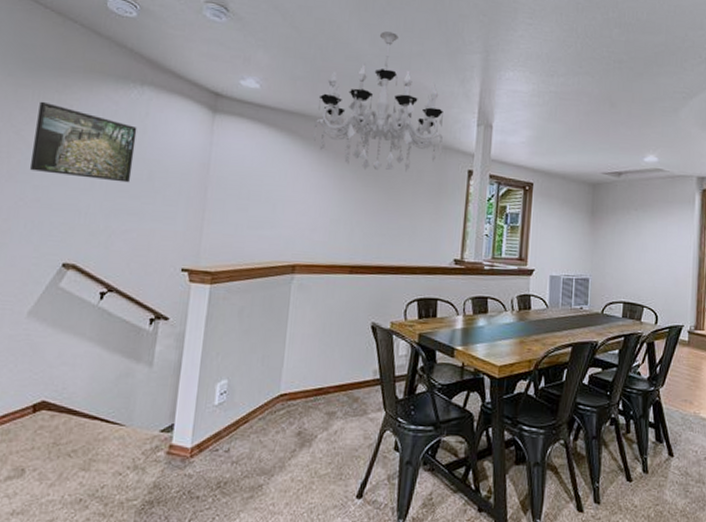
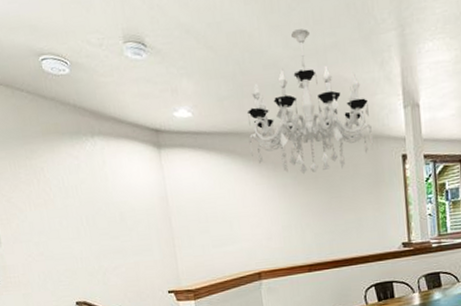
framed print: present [30,101,137,183] -> none [17,169,107,231]

